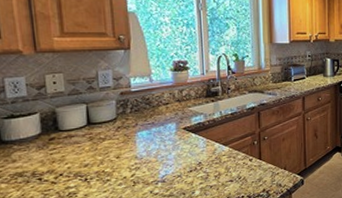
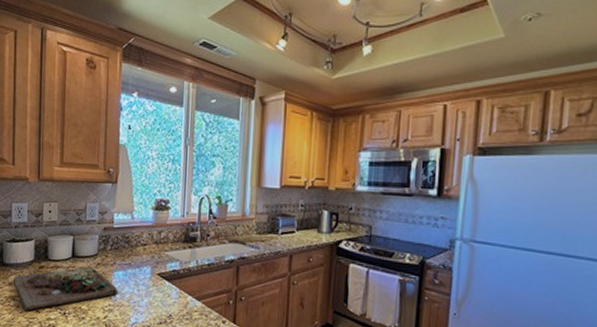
cutting board: none [17,131,144,185] -> present [12,267,118,311]

